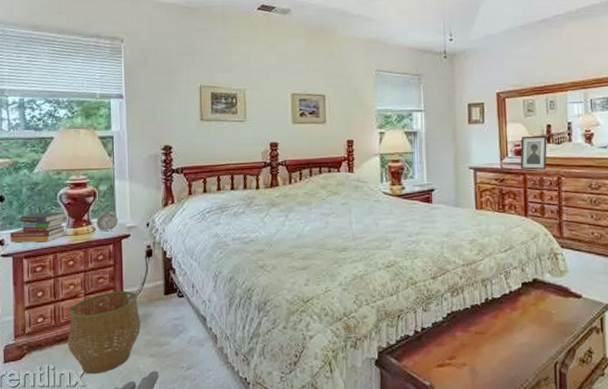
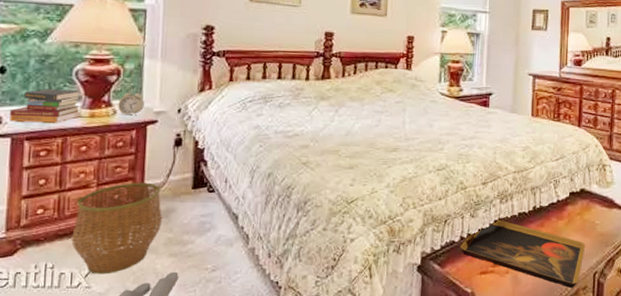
decorative tray: none [415,312,544,380] -> present [460,219,586,289]
picture frame: present [520,135,547,170] -> none [578,46,606,82]

